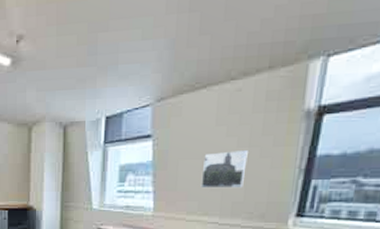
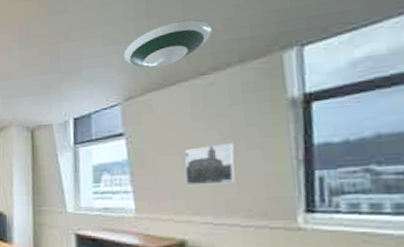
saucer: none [160,17,251,69] -> present [123,19,213,69]

